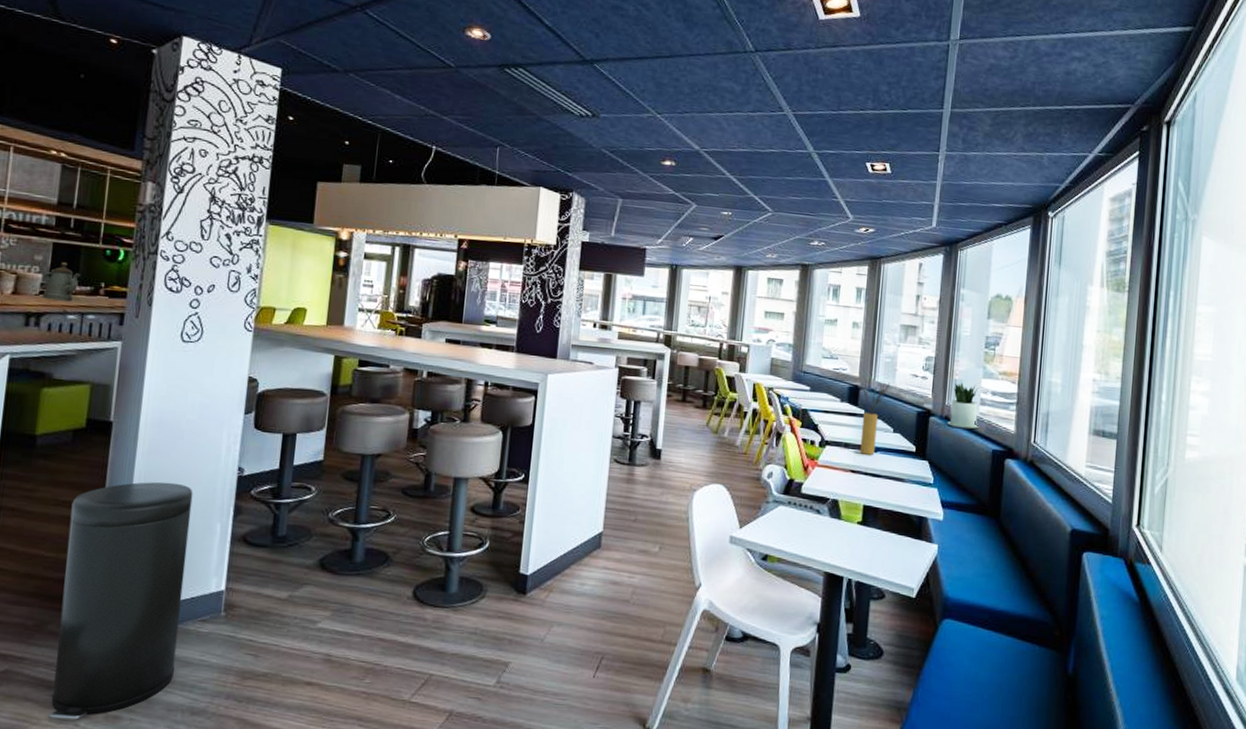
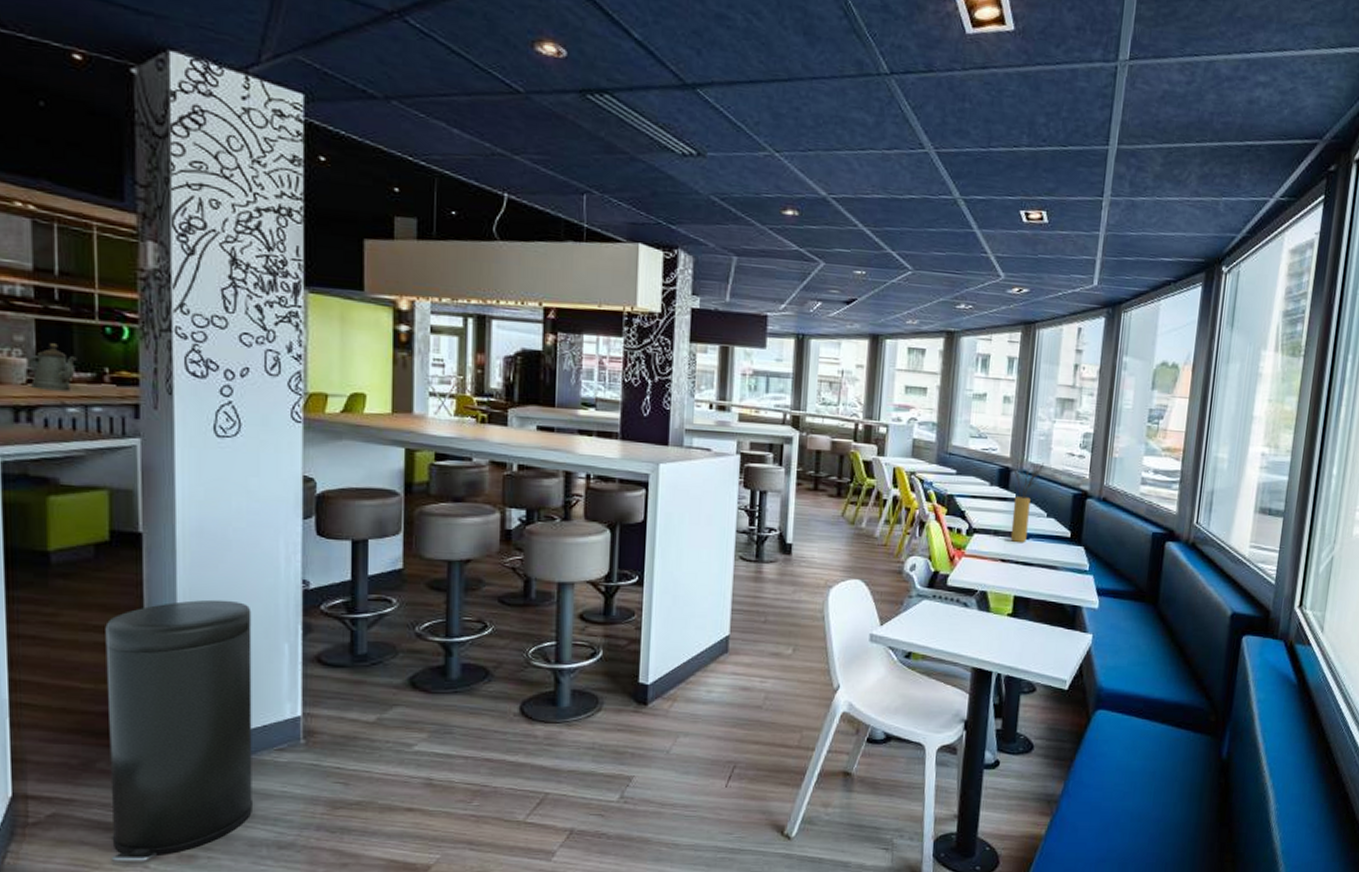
planter: present [947,382,979,430] -> none [1105,460,1140,512]

